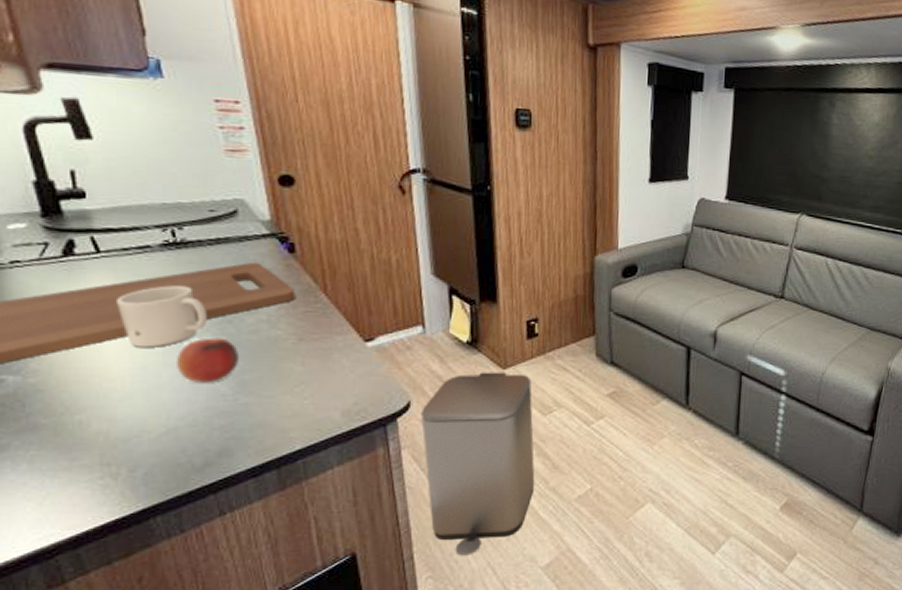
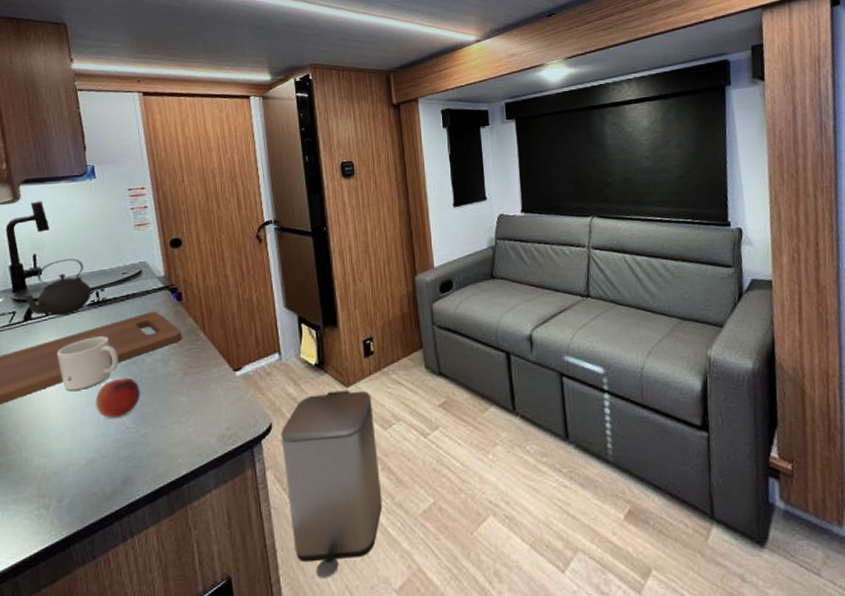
kettle: none [61,182,164,255] -> present [24,258,92,316]

